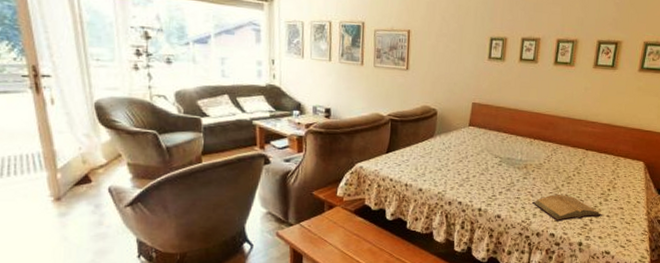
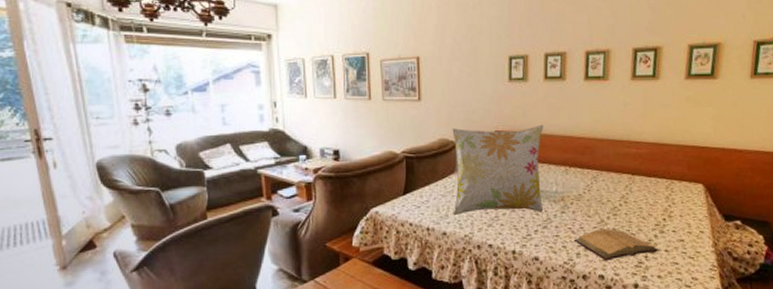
decorative pillow: none [430,98,516,178] -> present [452,124,544,216]

